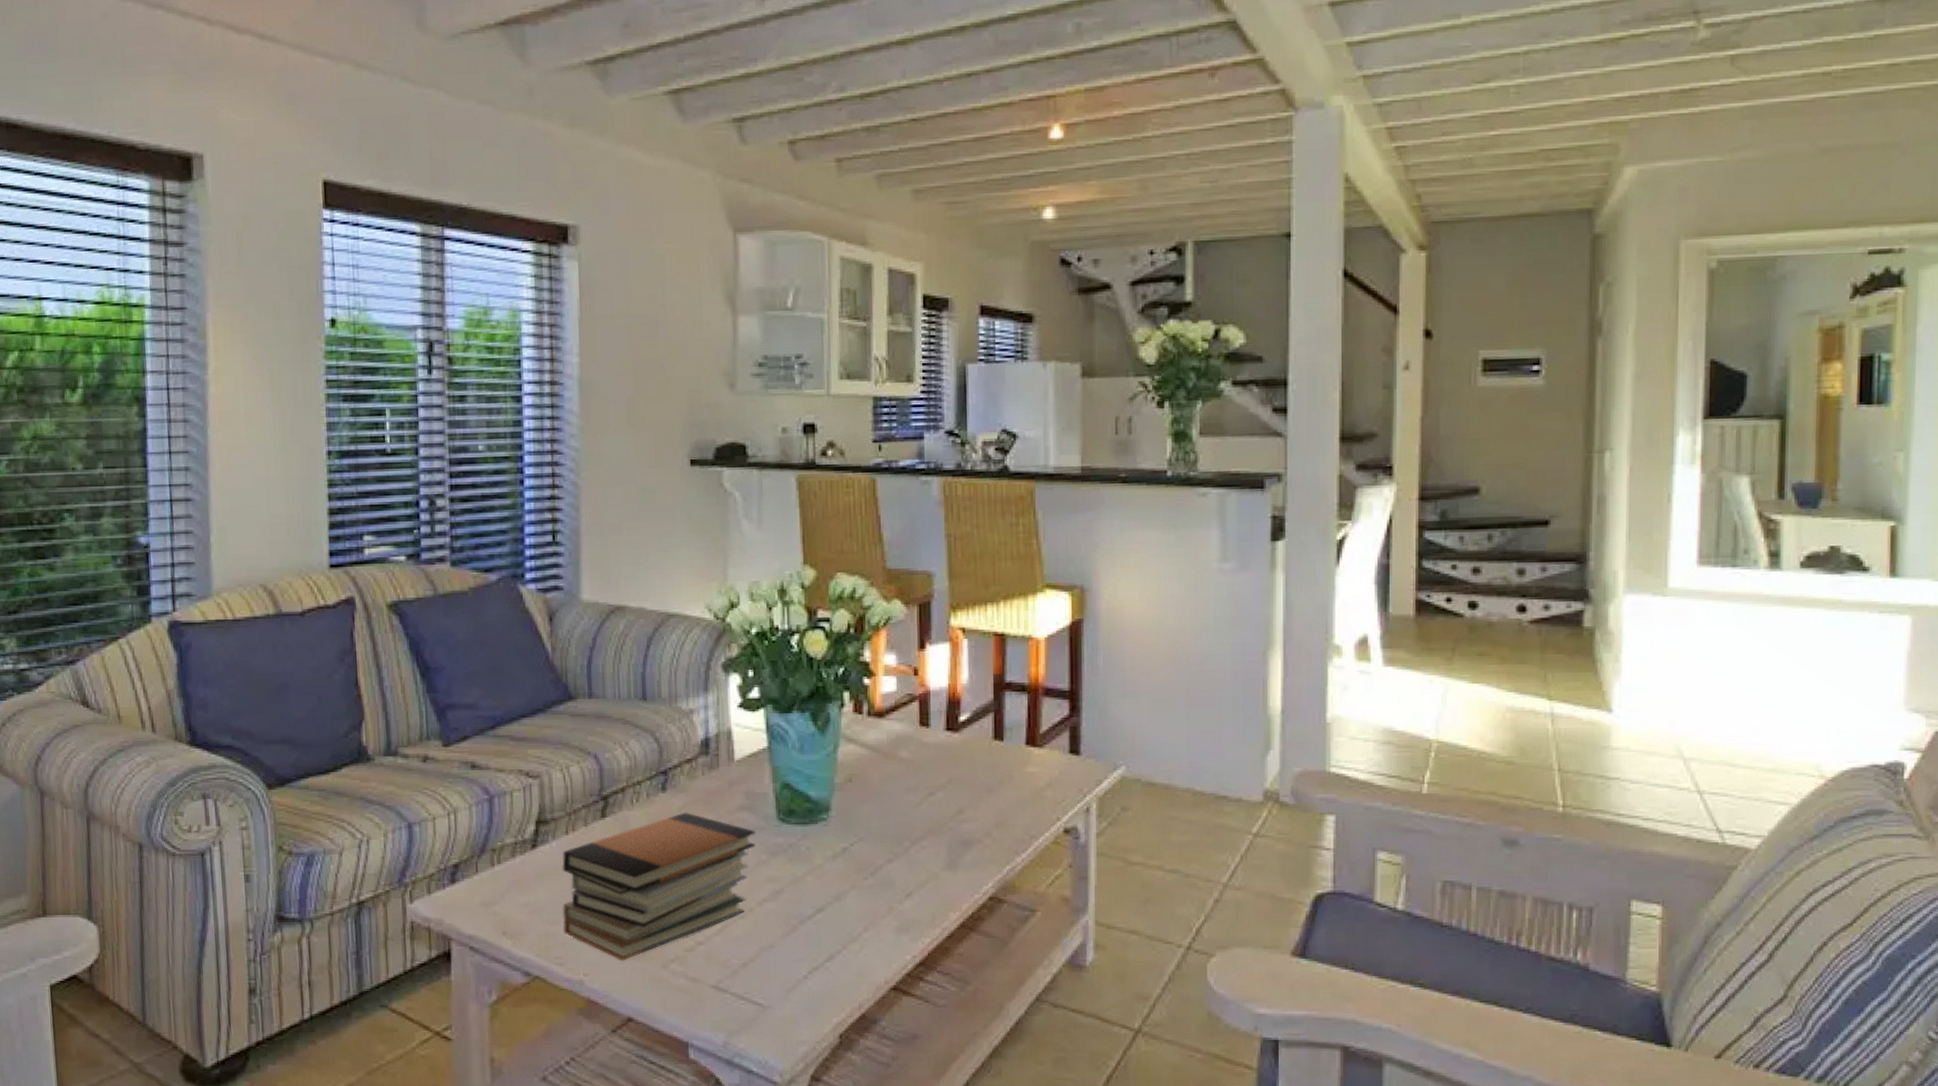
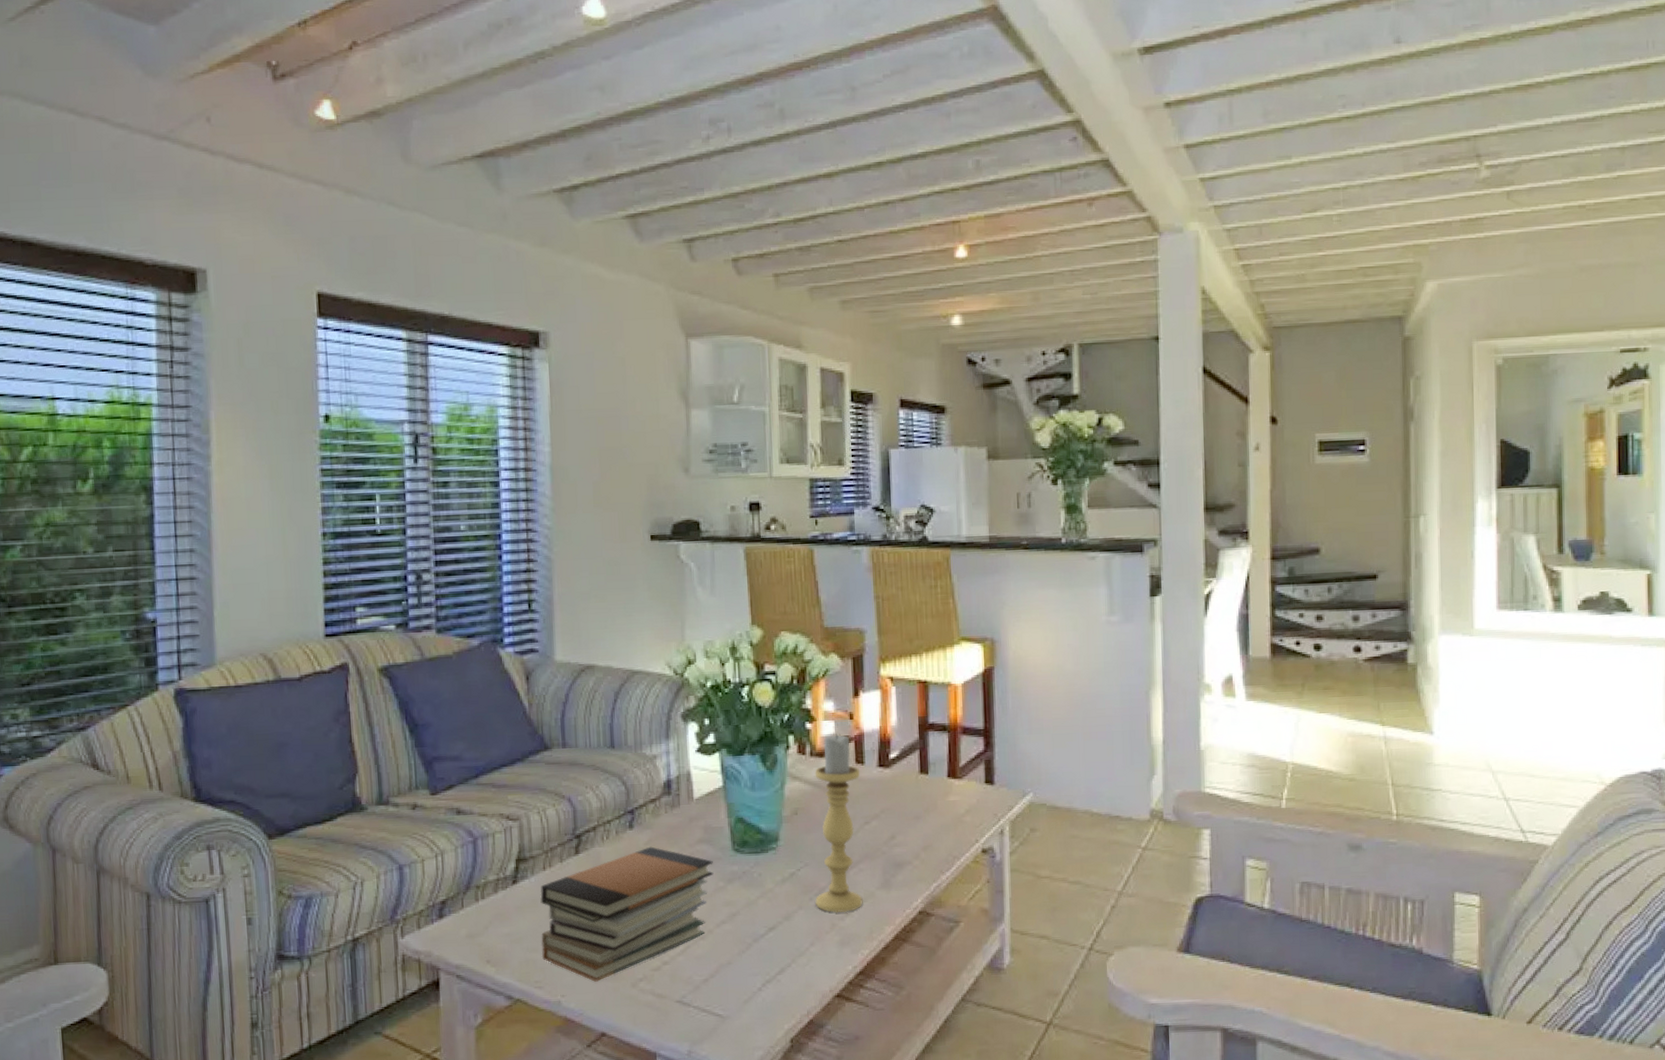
candle holder: none [870,691,925,896] -> present [815,734,863,913]

